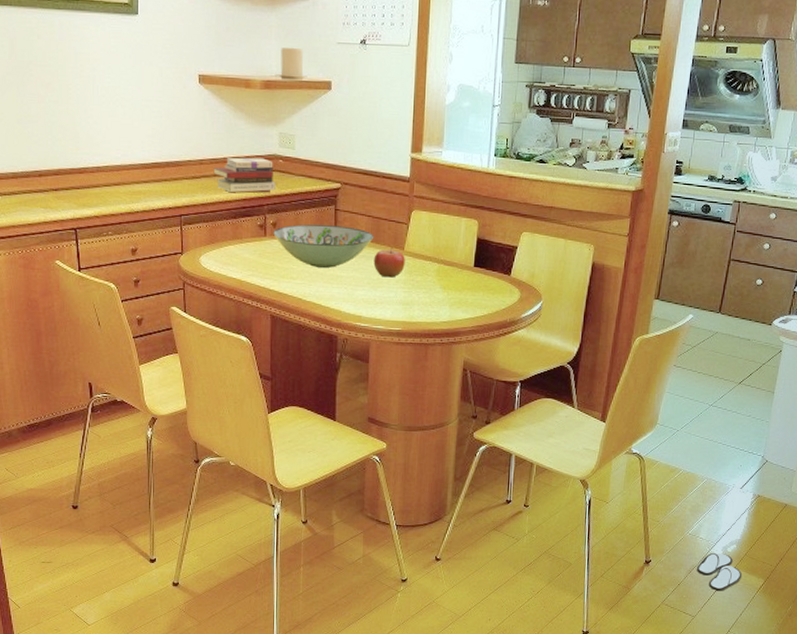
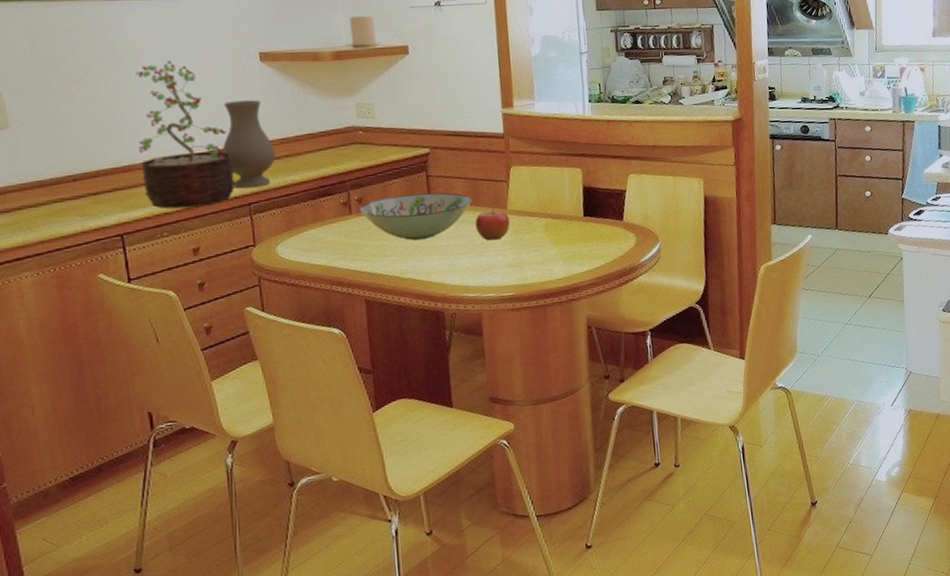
decorative plant: none [92,74,170,213] -> present [136,60,236,210]
vase: none [160,118,205,202] -> present [221,100,275,189]
books: present [213,157,276,194] -> none [284,131,357,173]
slippers: present [697,552,742,591] -> none [865,478,911,522]

